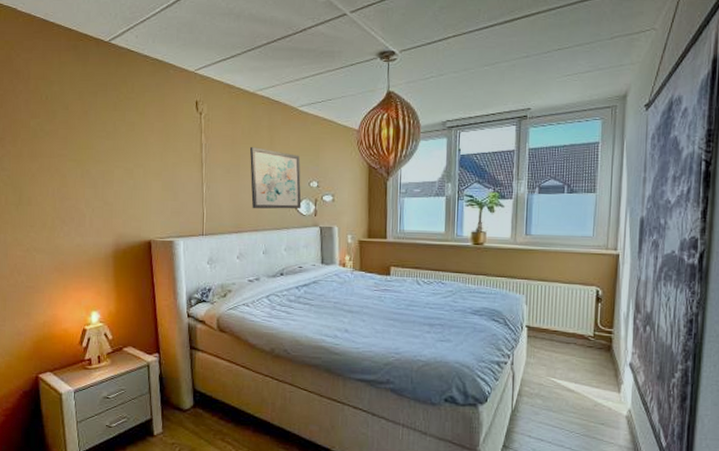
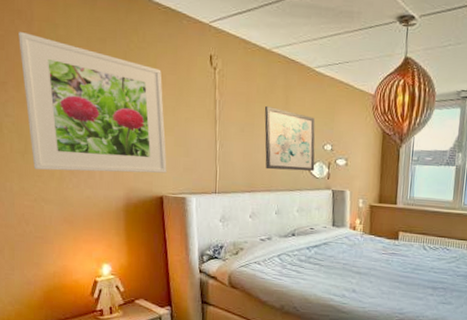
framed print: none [16,91,155,221] -> present [19,32,167,173]

